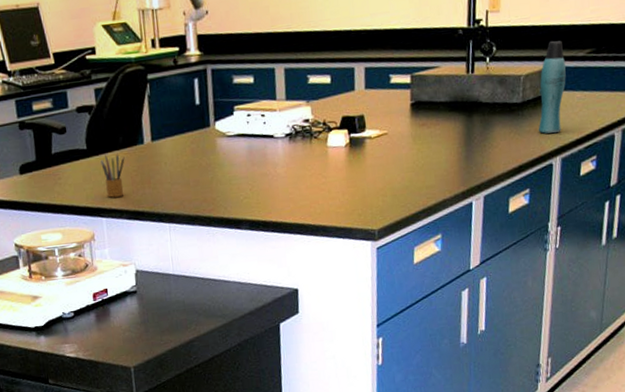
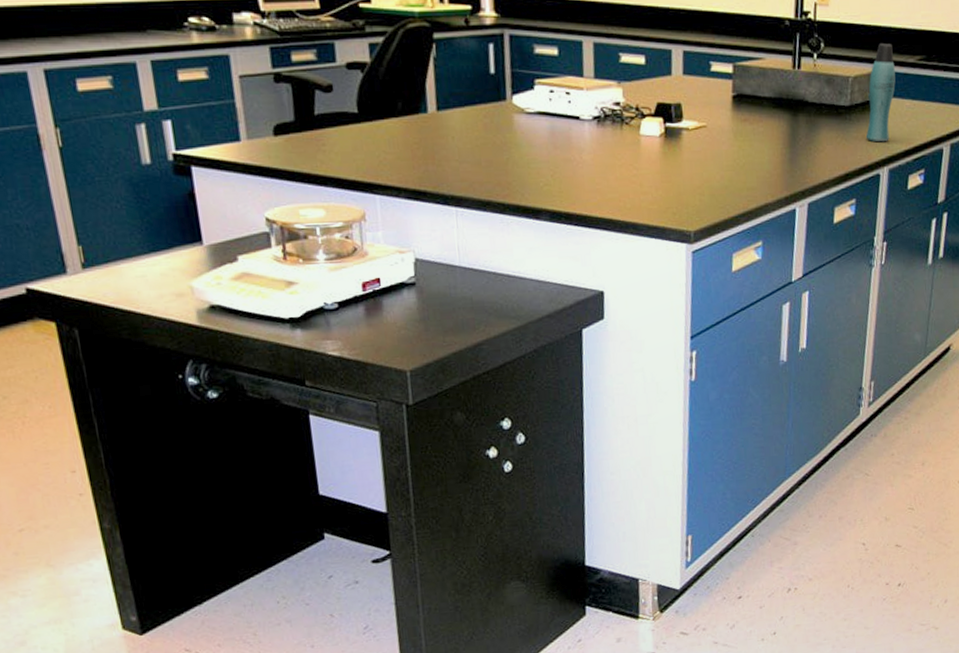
pencil box: present [100,153,125,198] -> none [375,120,404,172]

